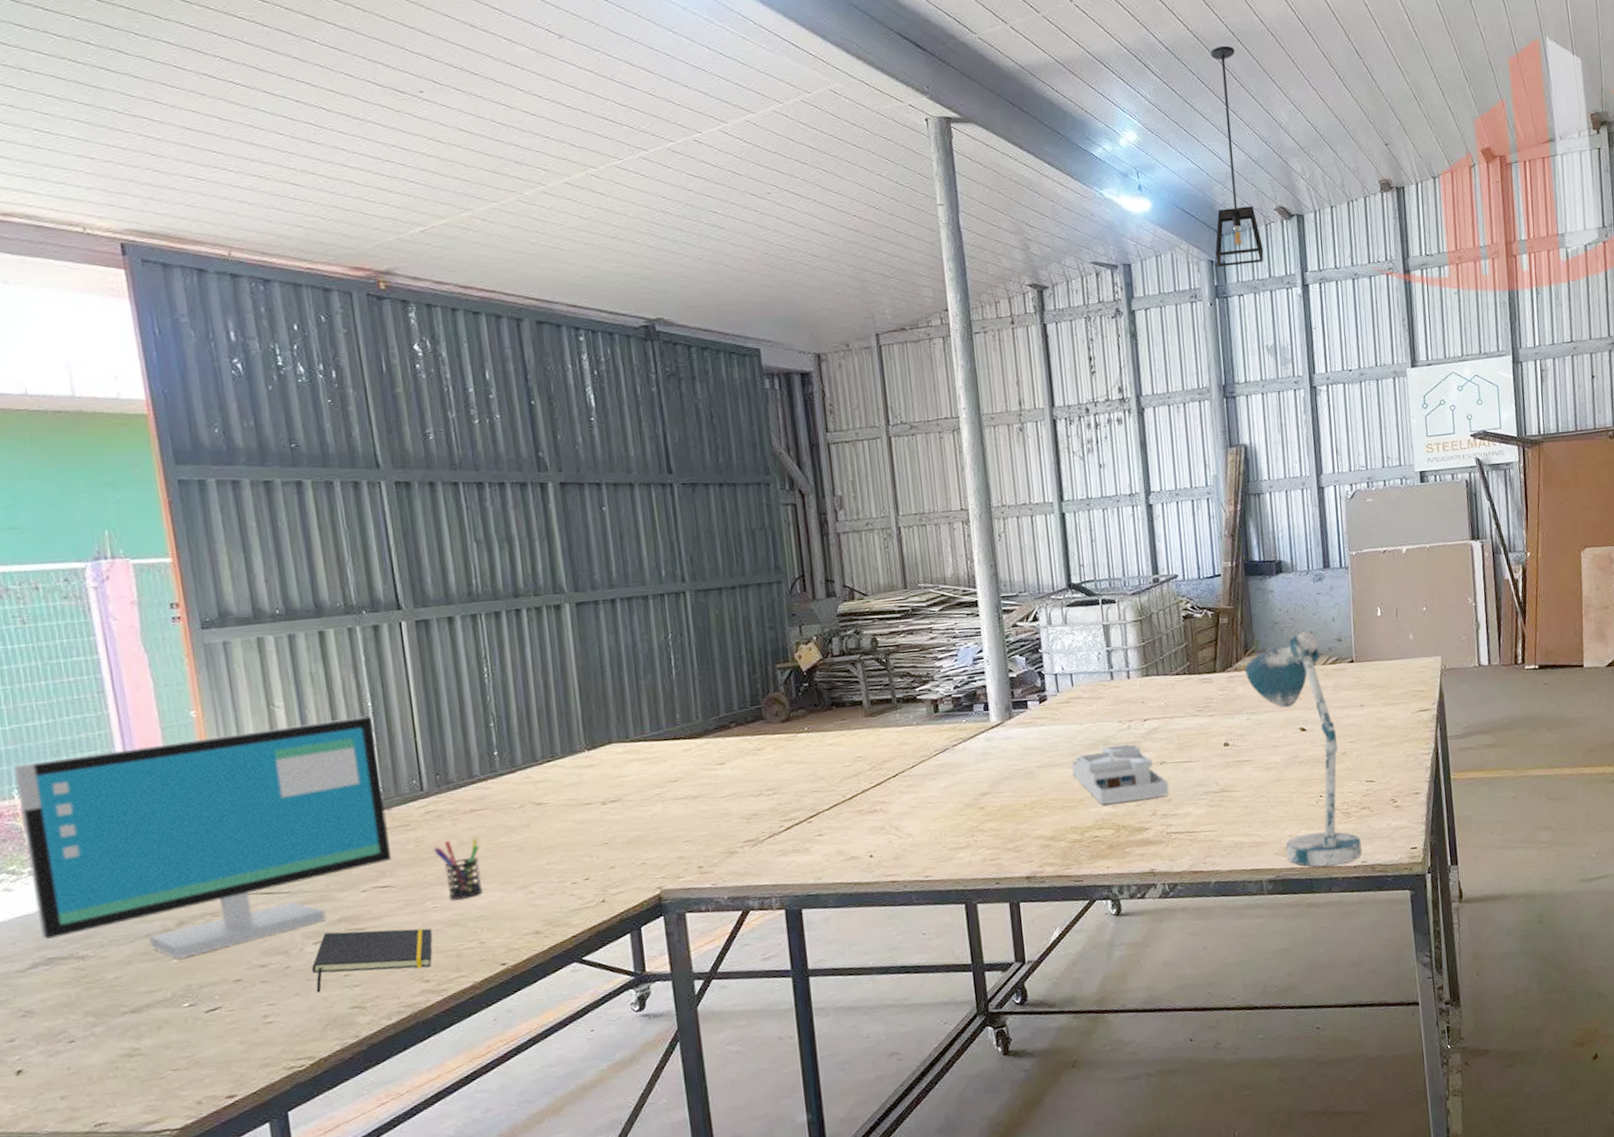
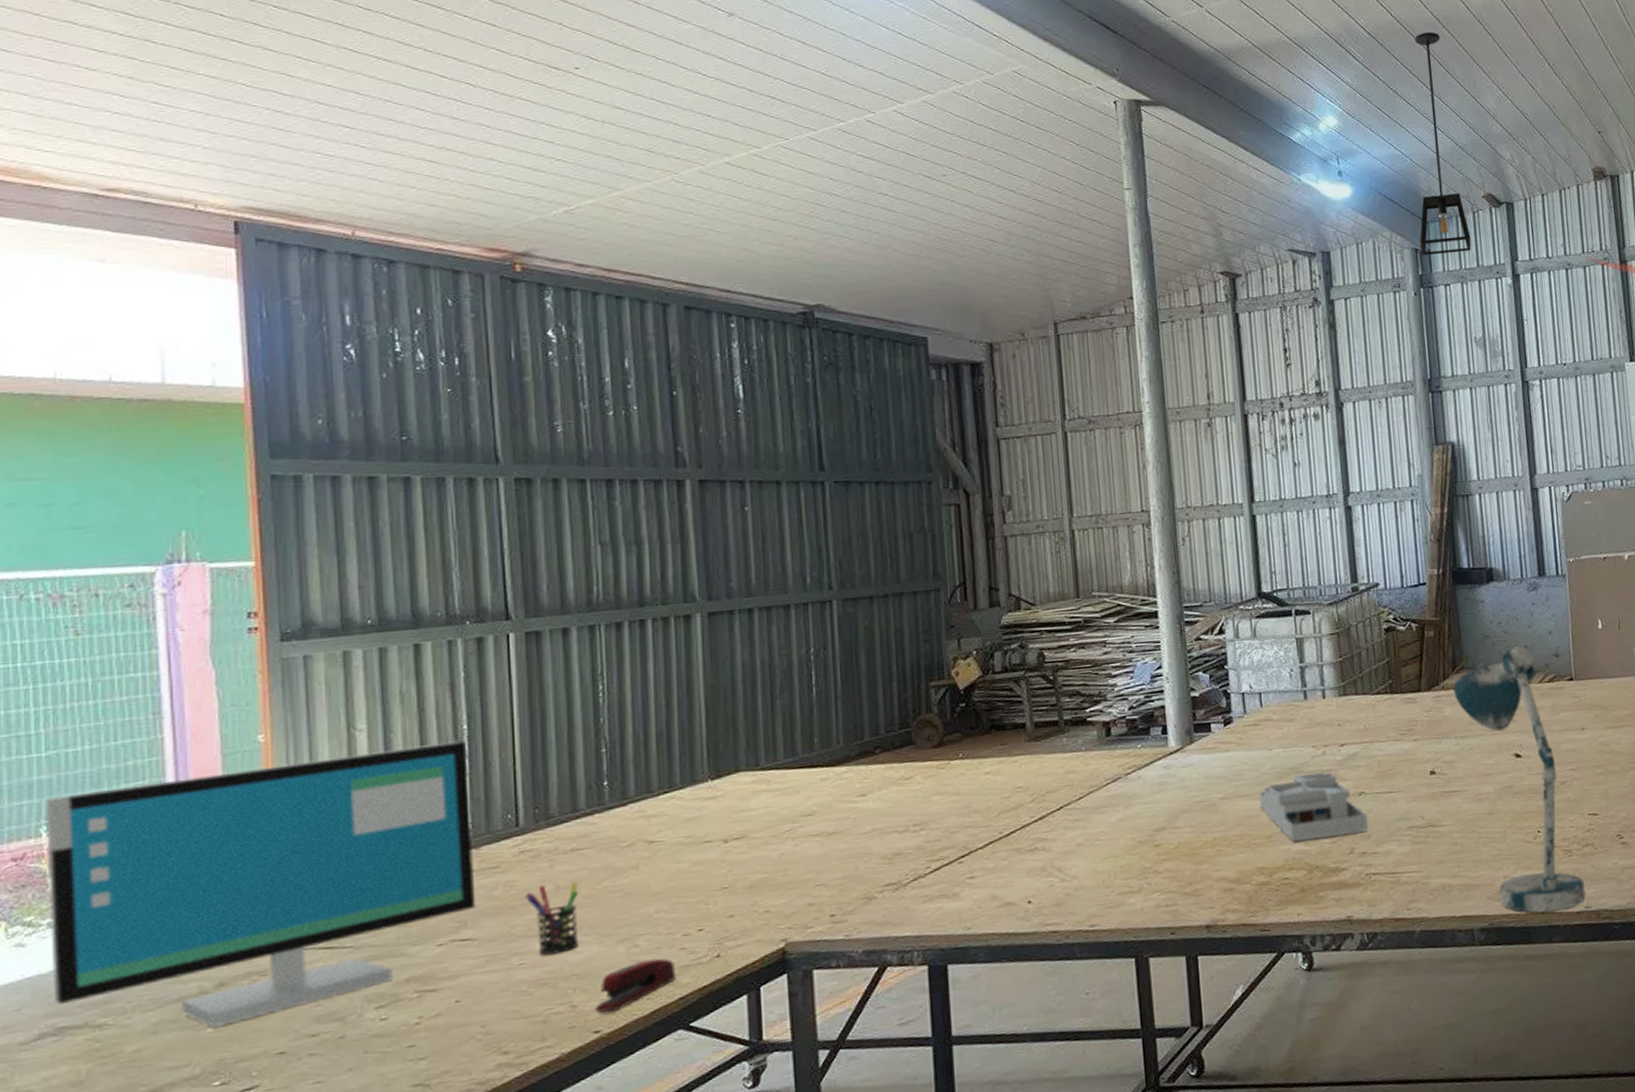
notepad: present [312,928,433,993] -> none [371,989,516,1068]
stapler: none [500,903,569,949] -> present [595,958,677,1014]

